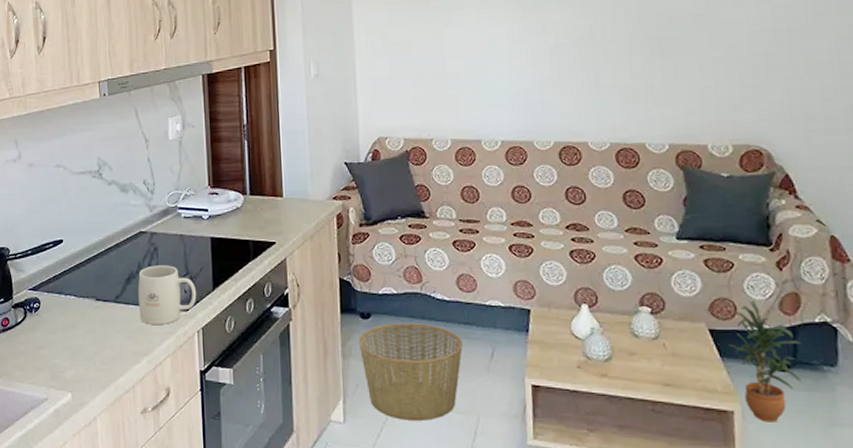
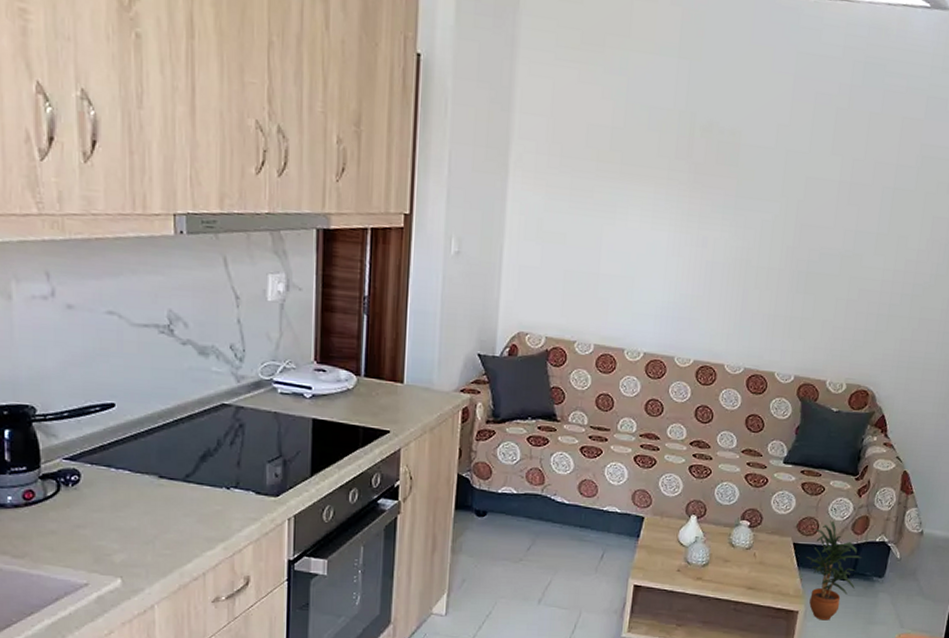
mug: present [137,265,197,324] -> none [215,443,291,510]
basket: present [358,323,463,421] -> none [470,522,576,615]

